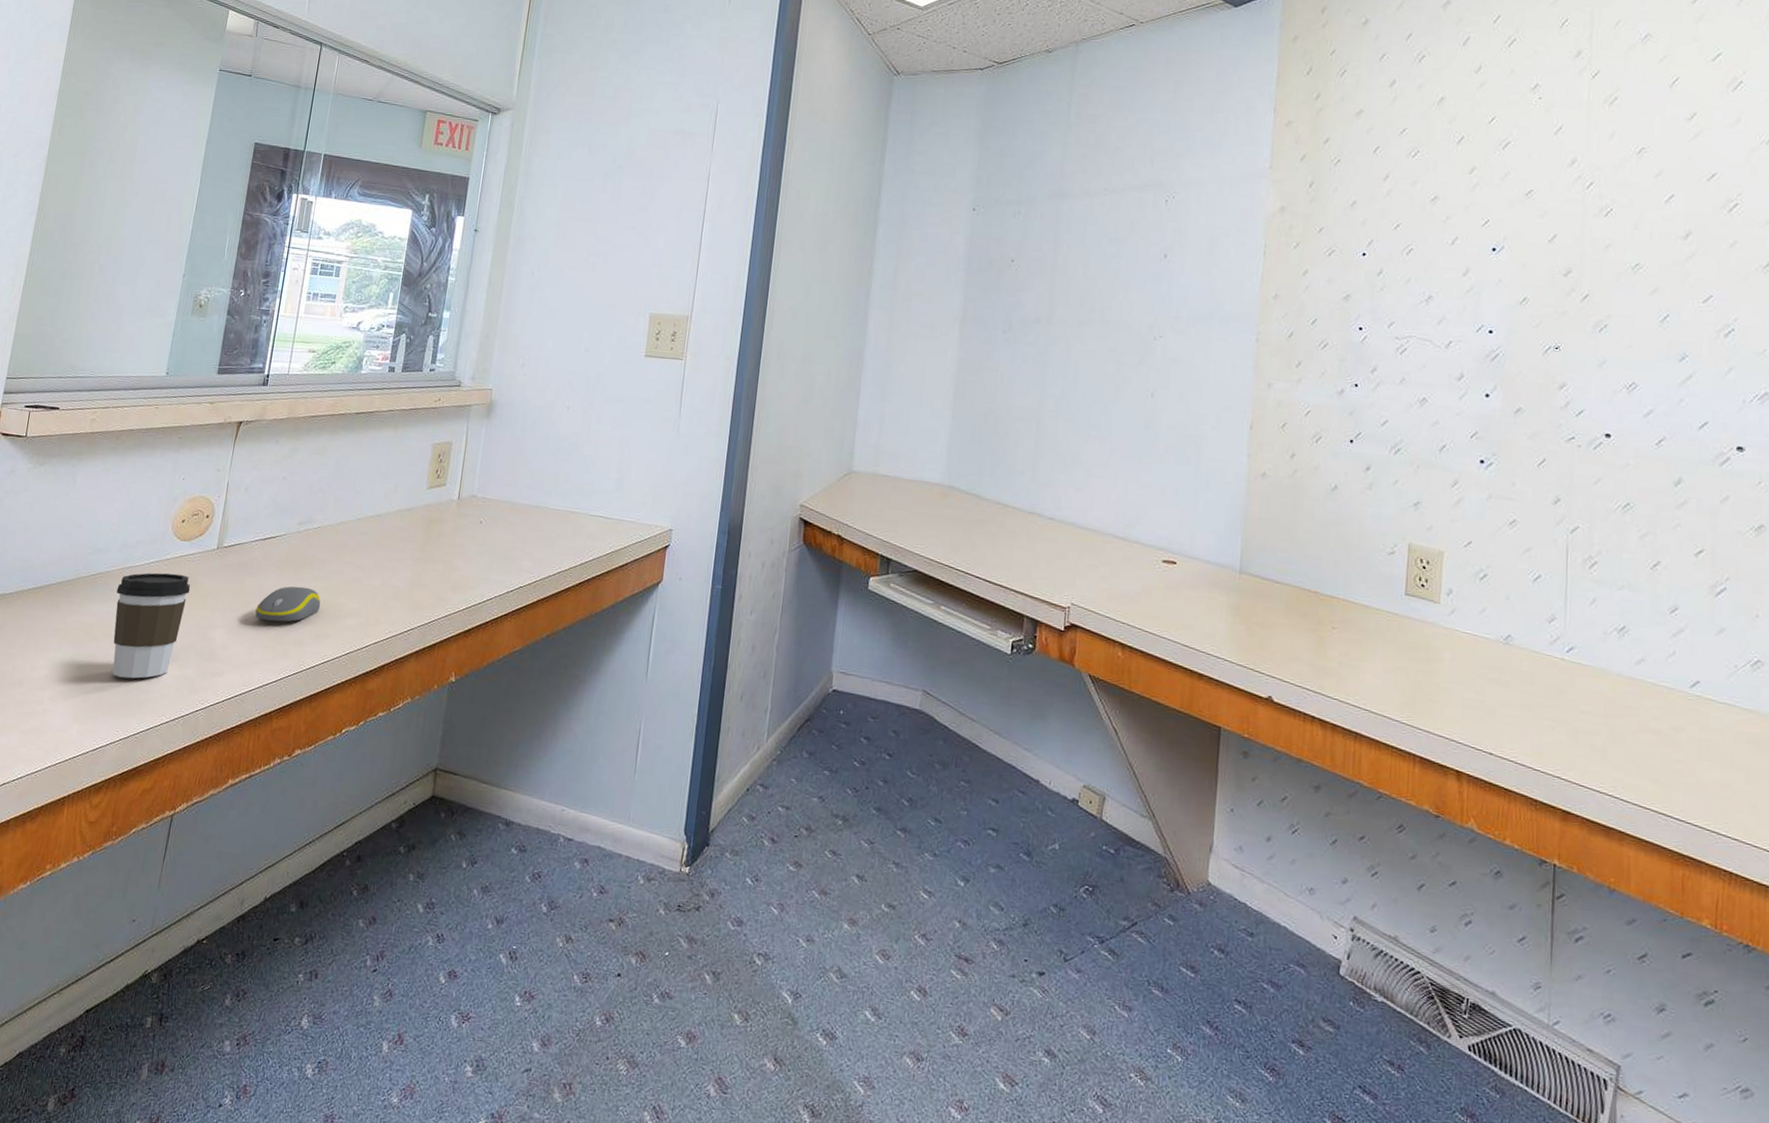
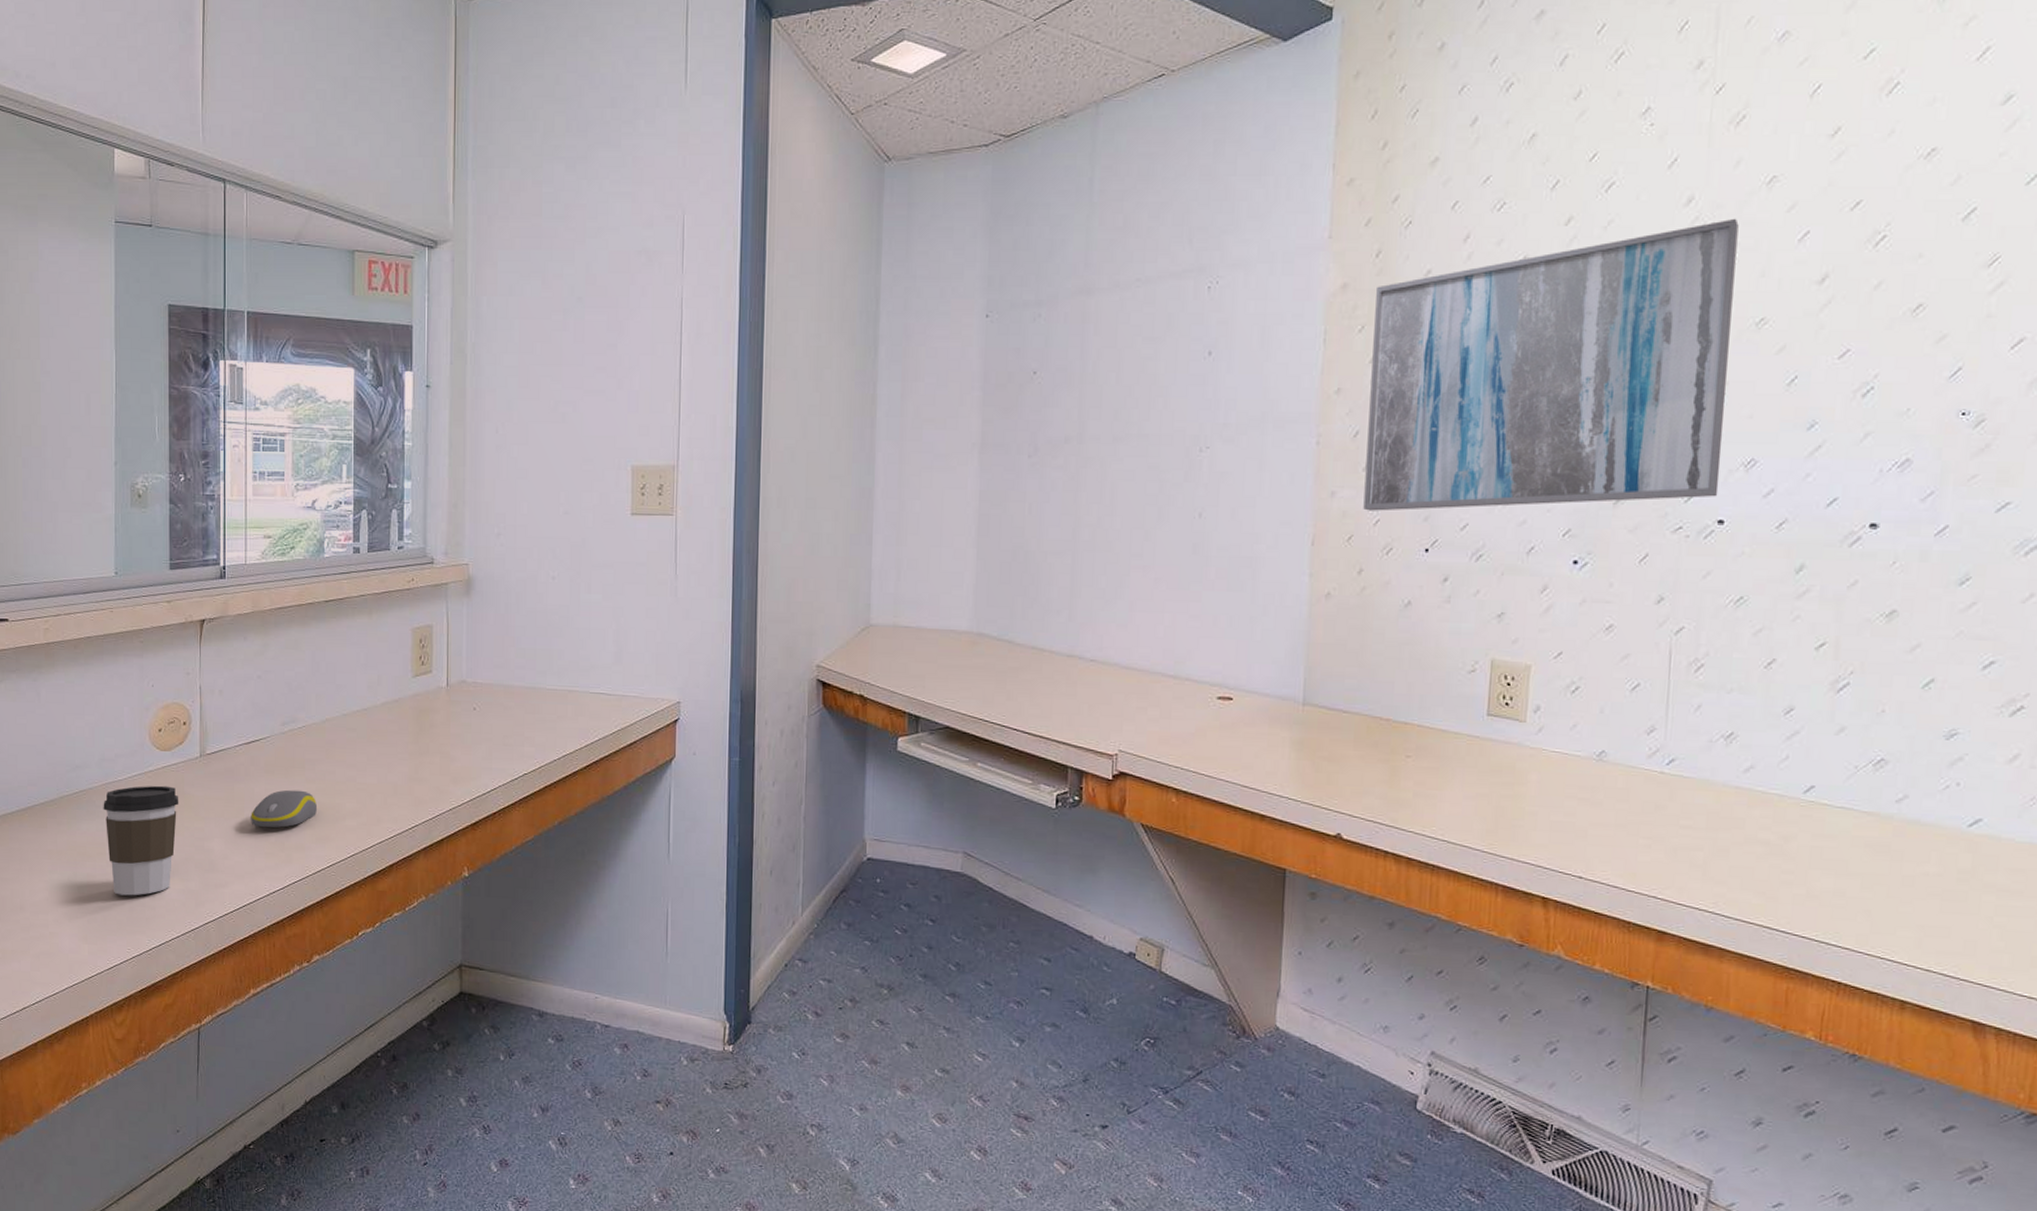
wall art: none [1296,179,1615,414] -> present [1363,218,1739,511]

